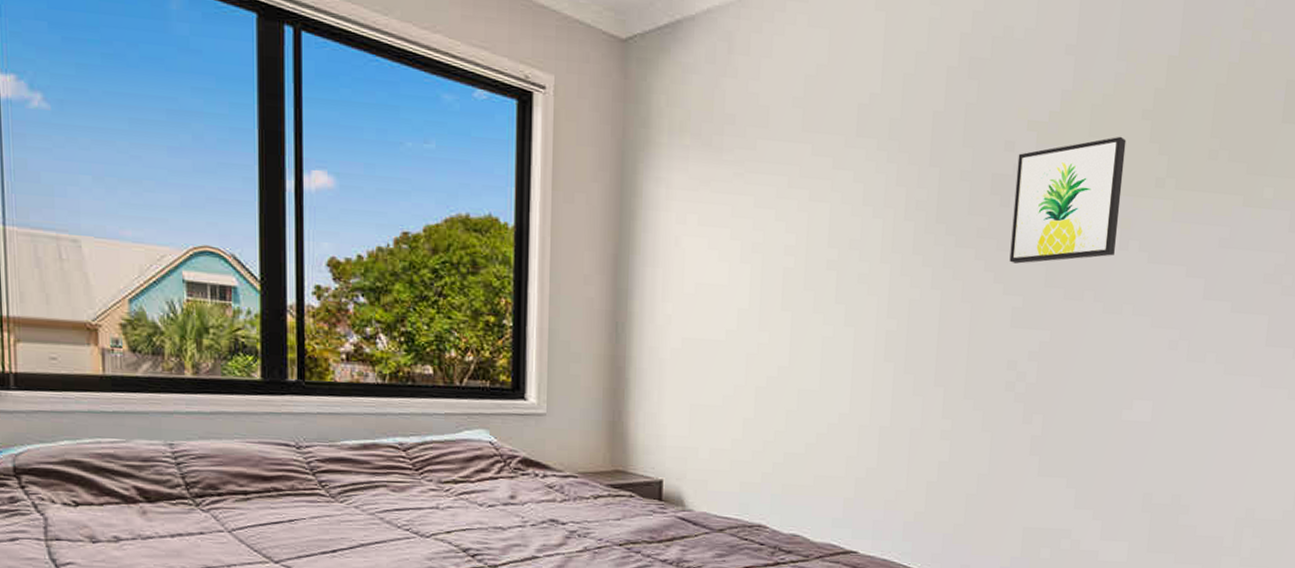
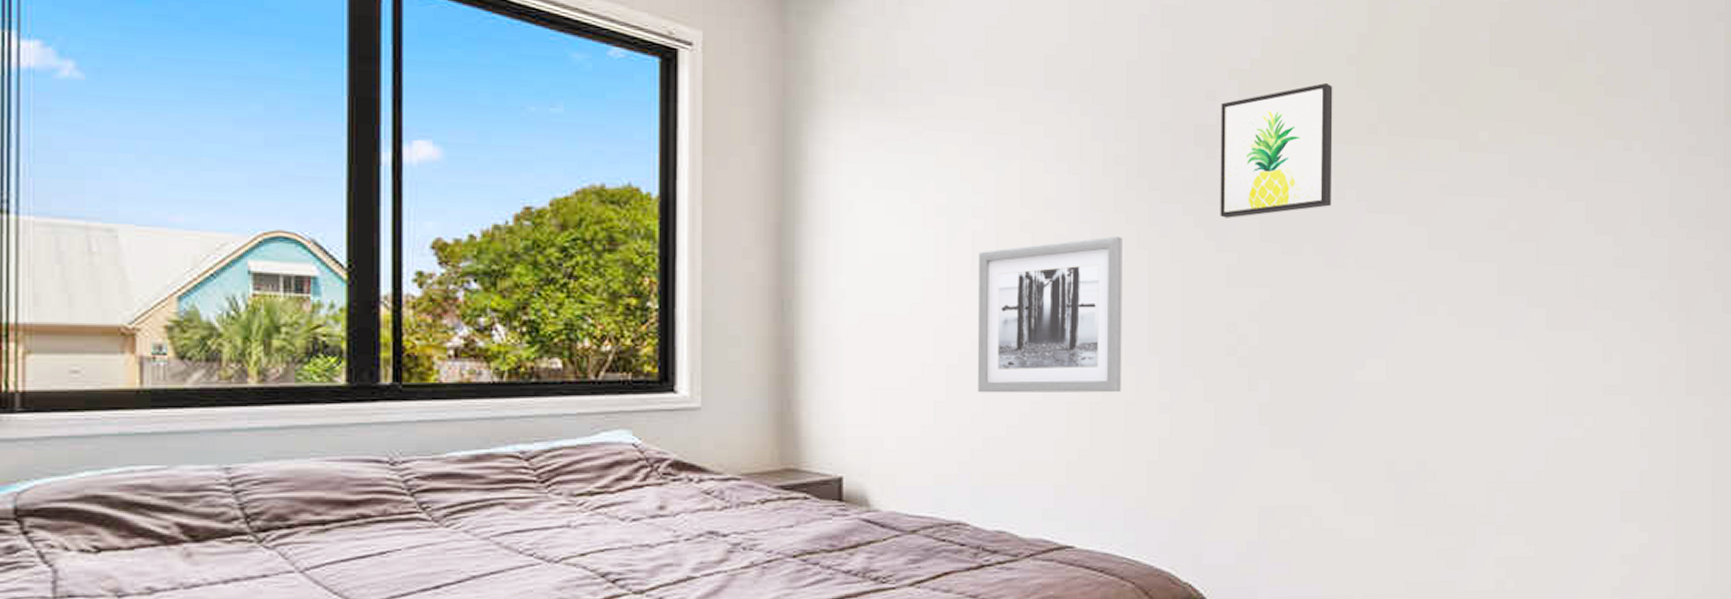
wall art: none [782,277,918,420] -> present [978,236,1123,393]

